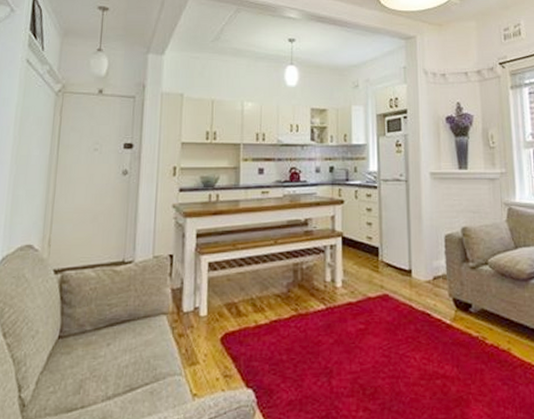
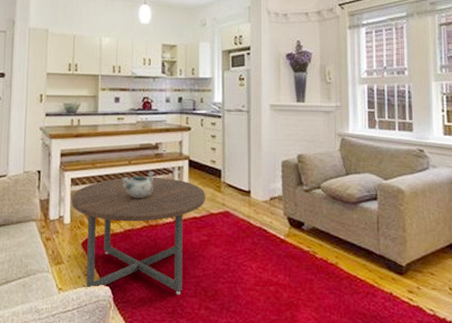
coffee table: none [208,257,361,395] -> present [71,177,205,295]
decorative bowl: none [266,251,304,283] -> present [122,171,154,199]

